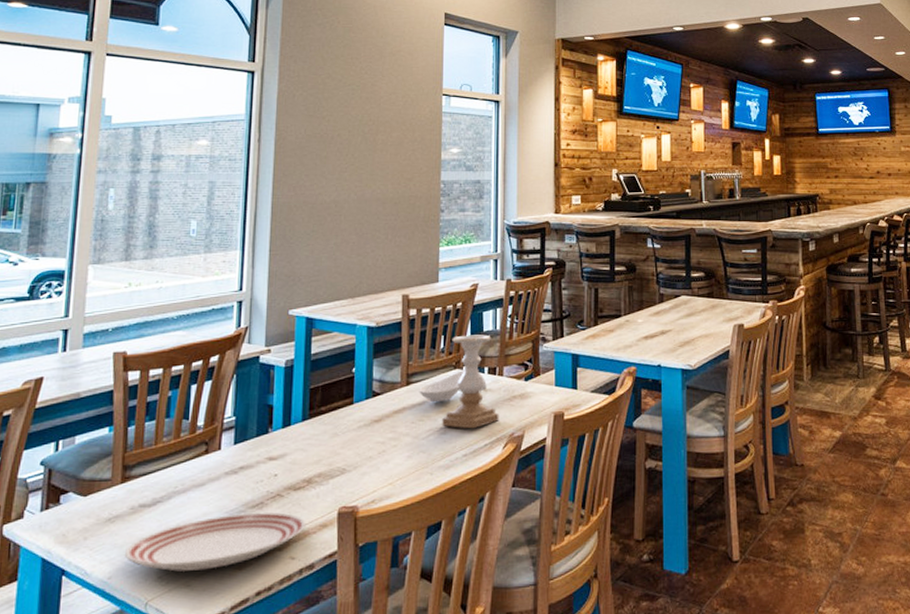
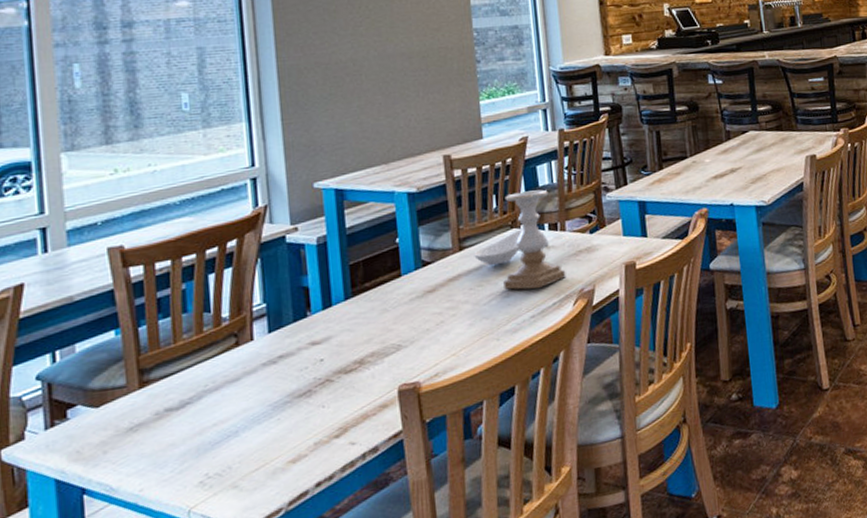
dinner plate: present [125,512,306,572] -> none [156,398,363,474]

